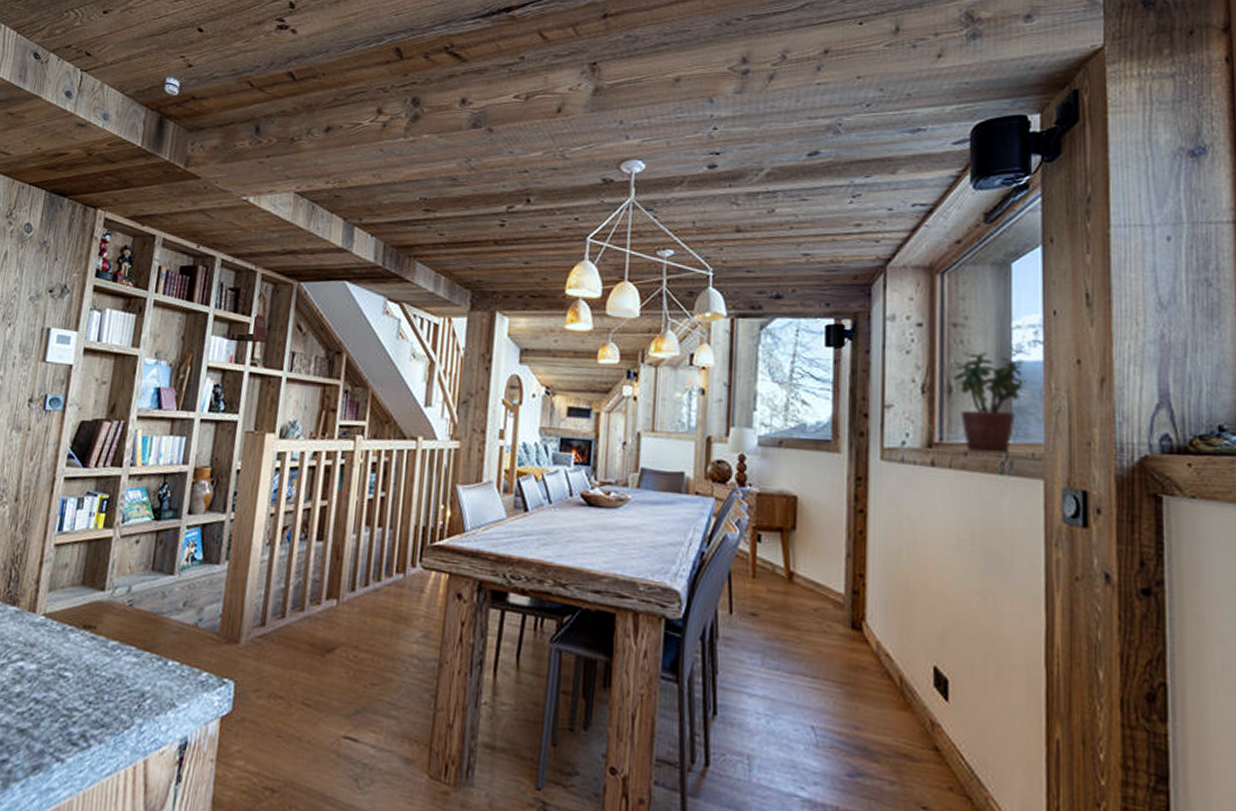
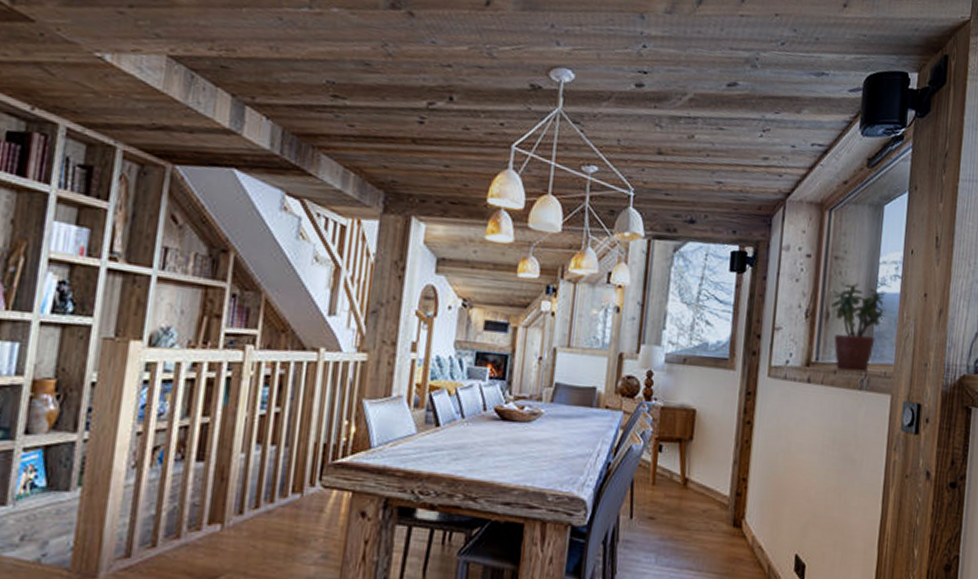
books: present [222,312,268,344] -> none [69,196,132,235]

